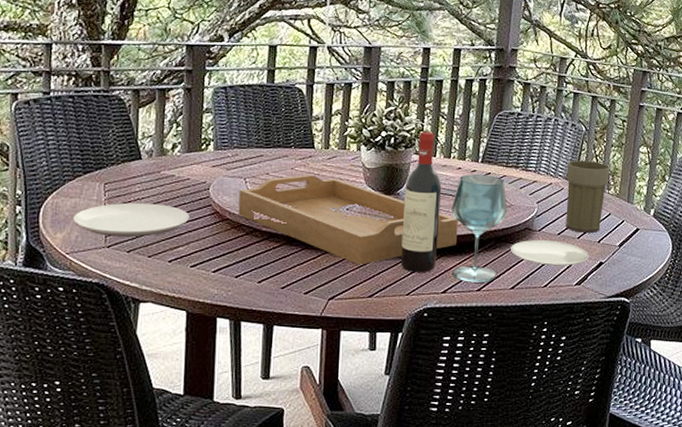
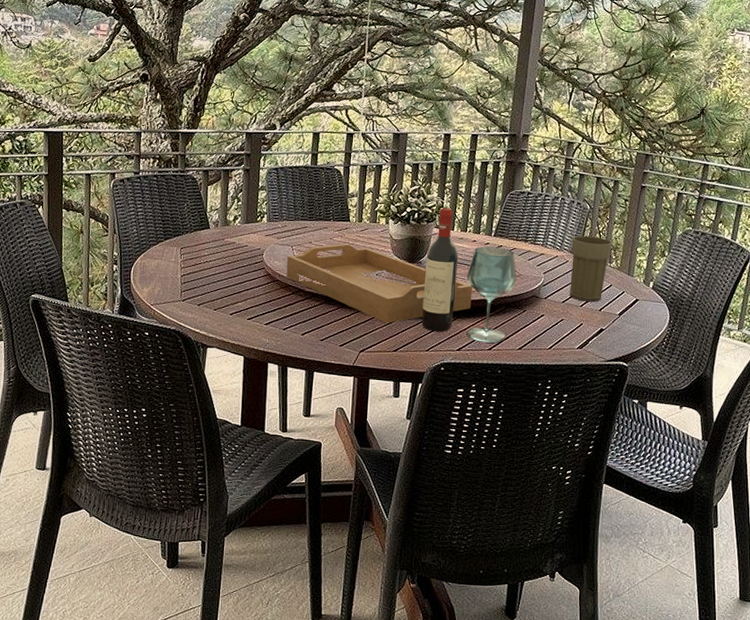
plate: present [73,202,189,237] -> none [156,264,247,293]
plate: present [511,240,589,266] -> none [519,306,591,331]

